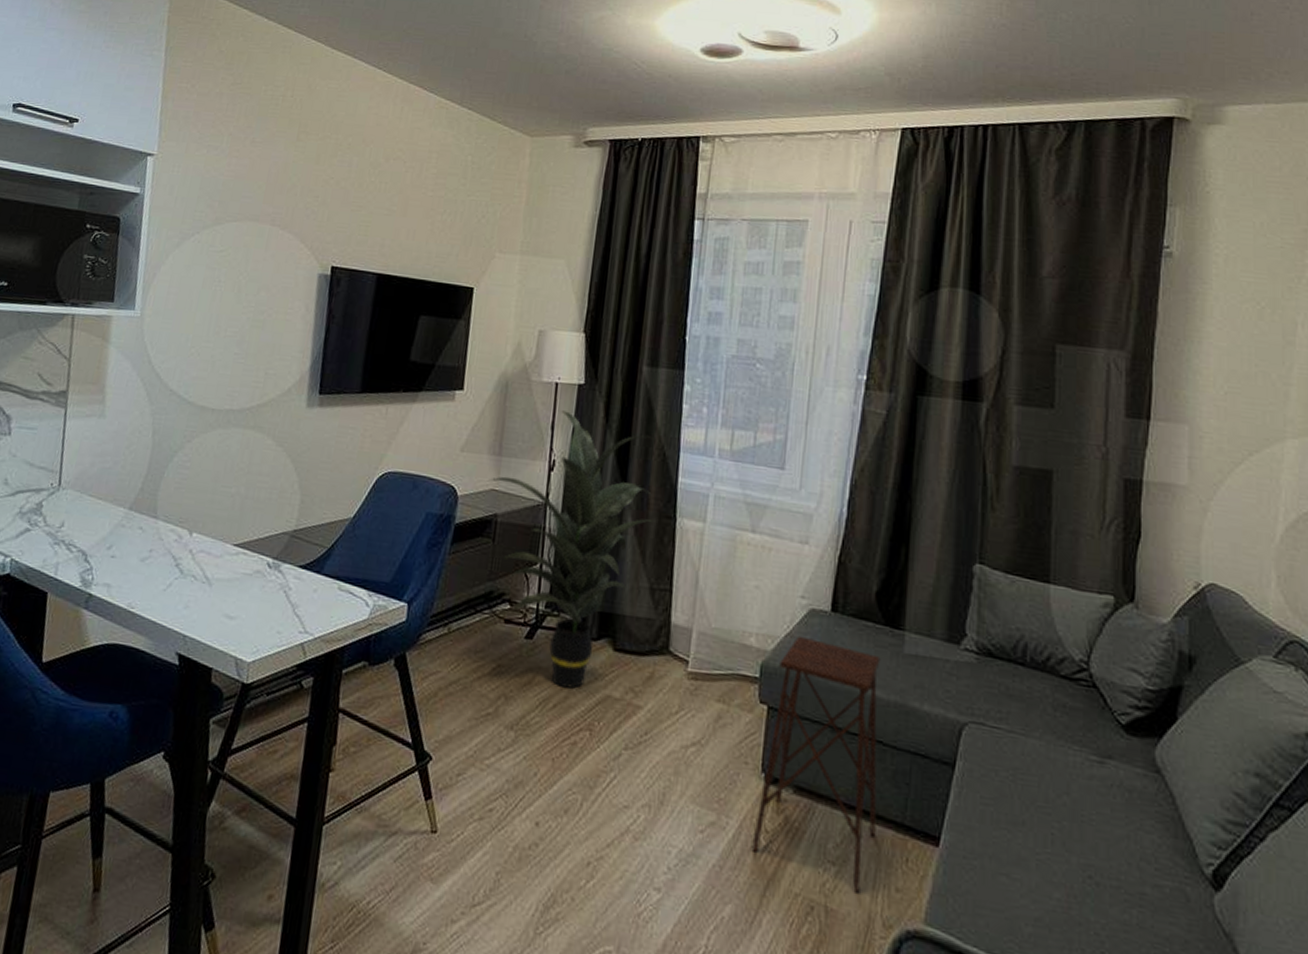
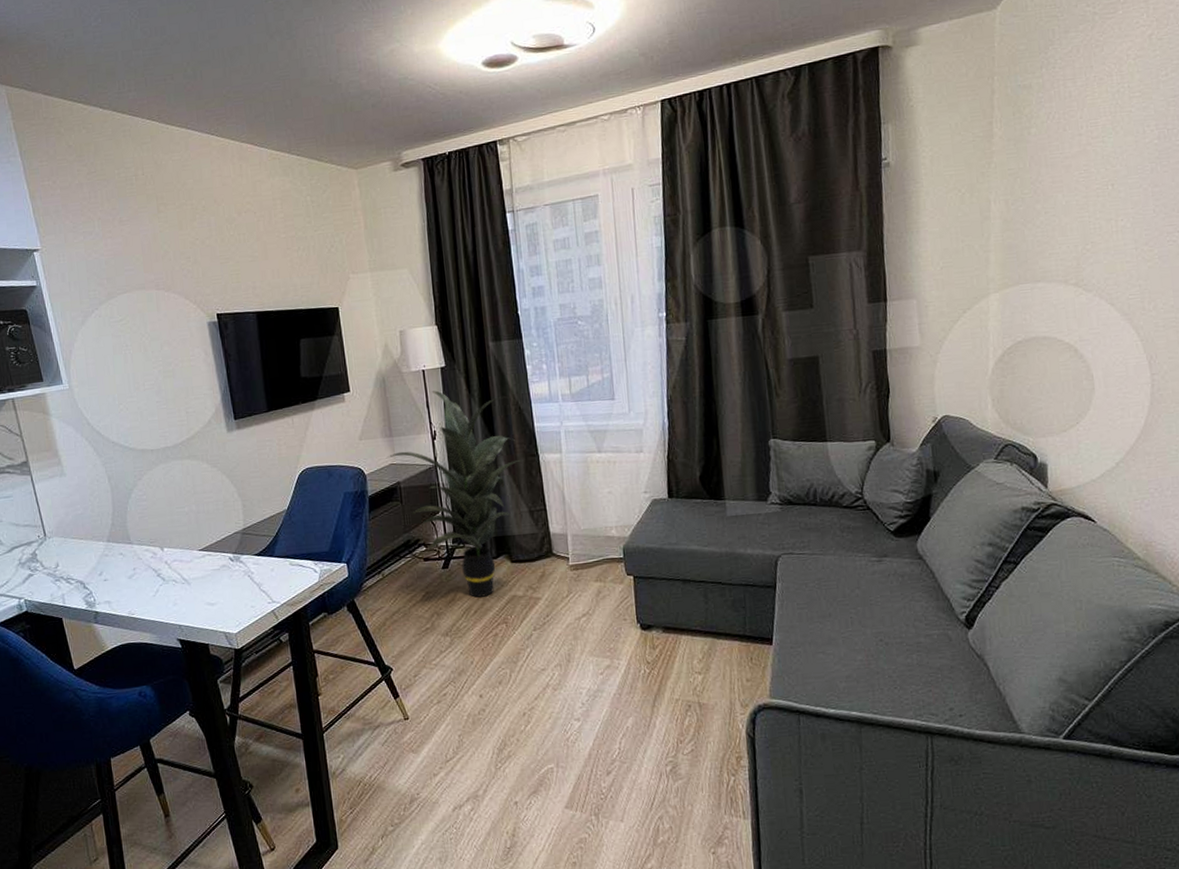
side table: present [751,635,881,894] -> none [636,520,727,689]

